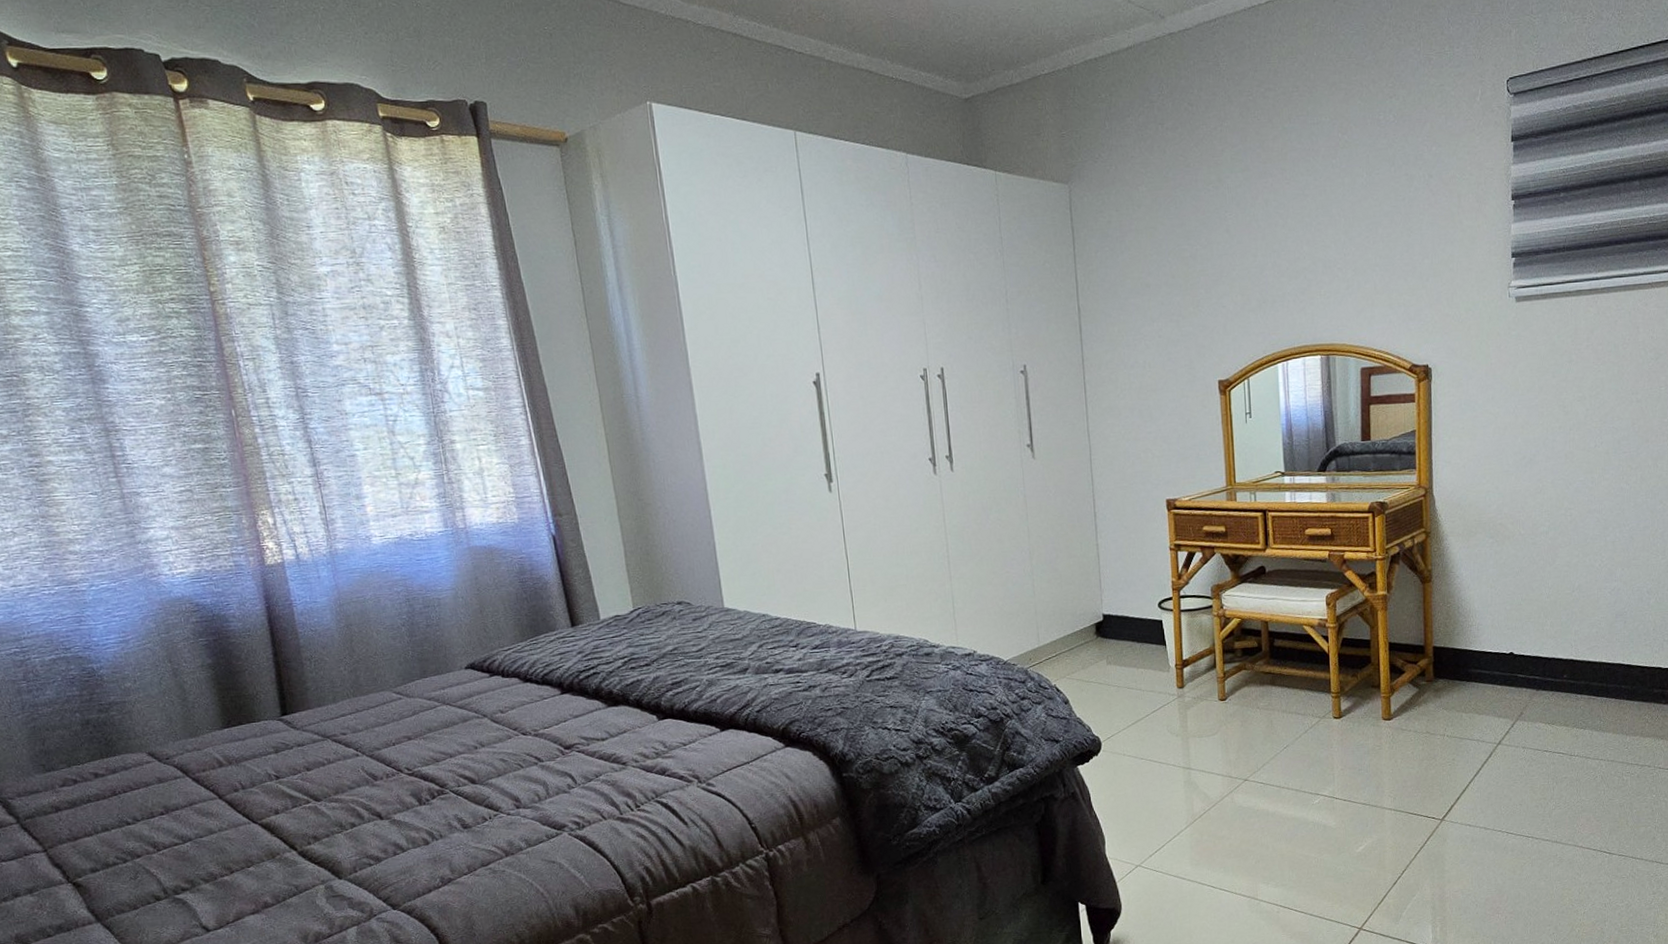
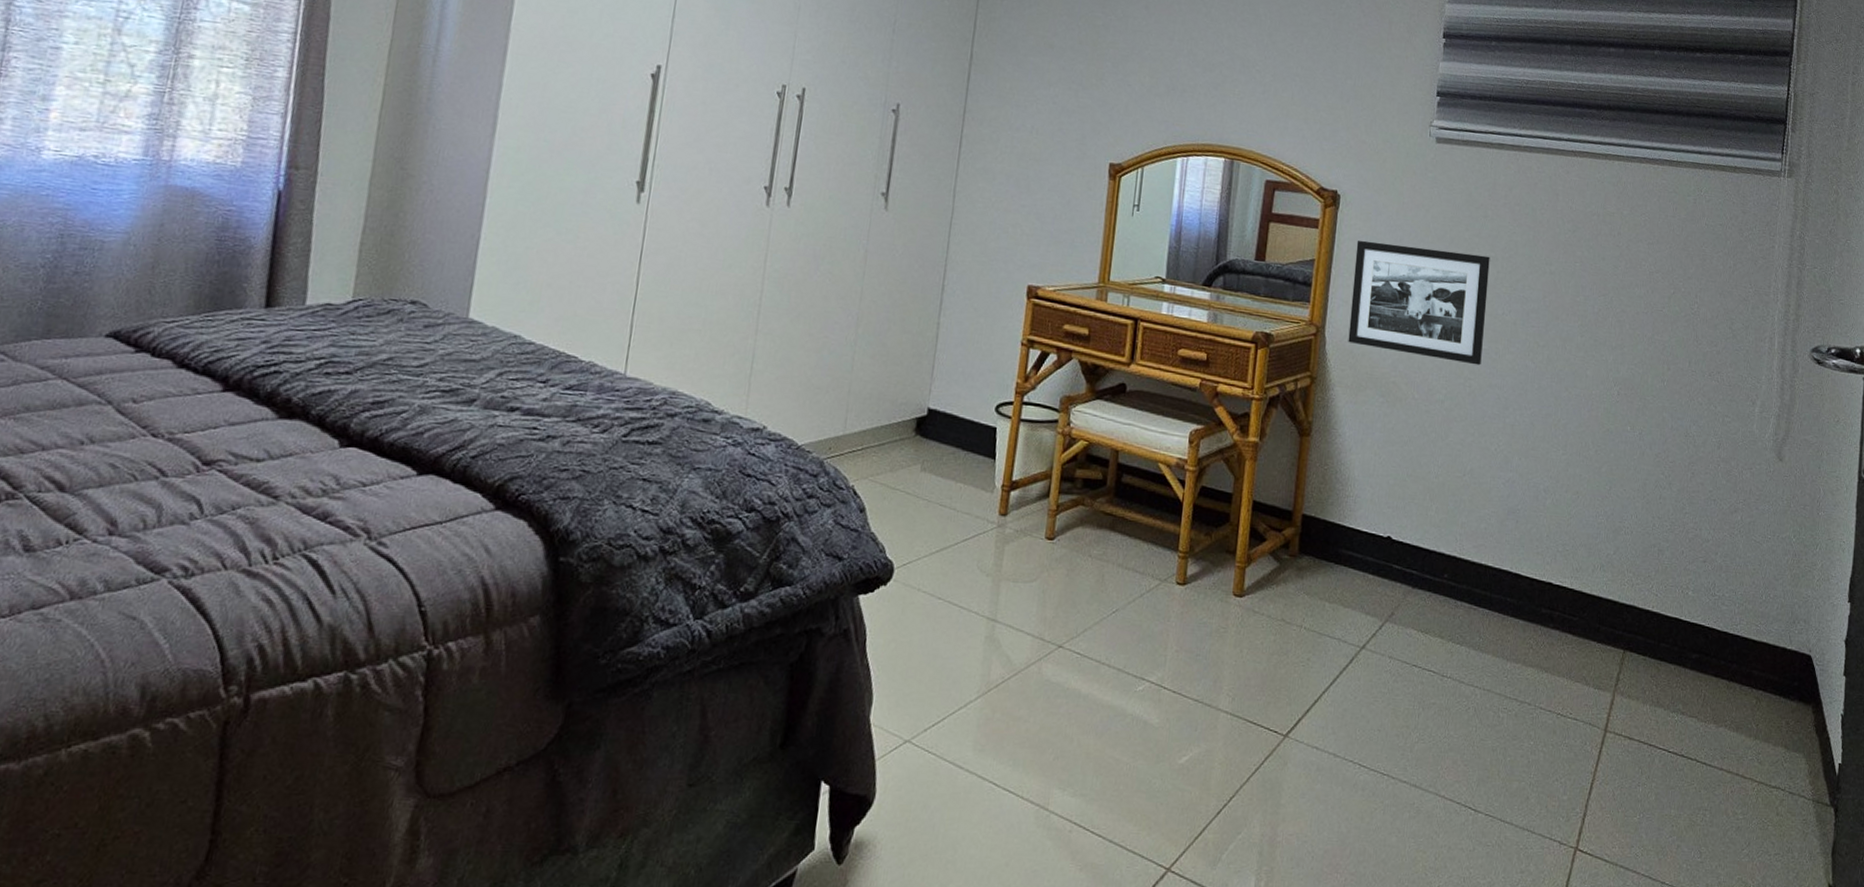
picture frame: none [1452,397,1580,498] -> present [1348,240,1490,366]

